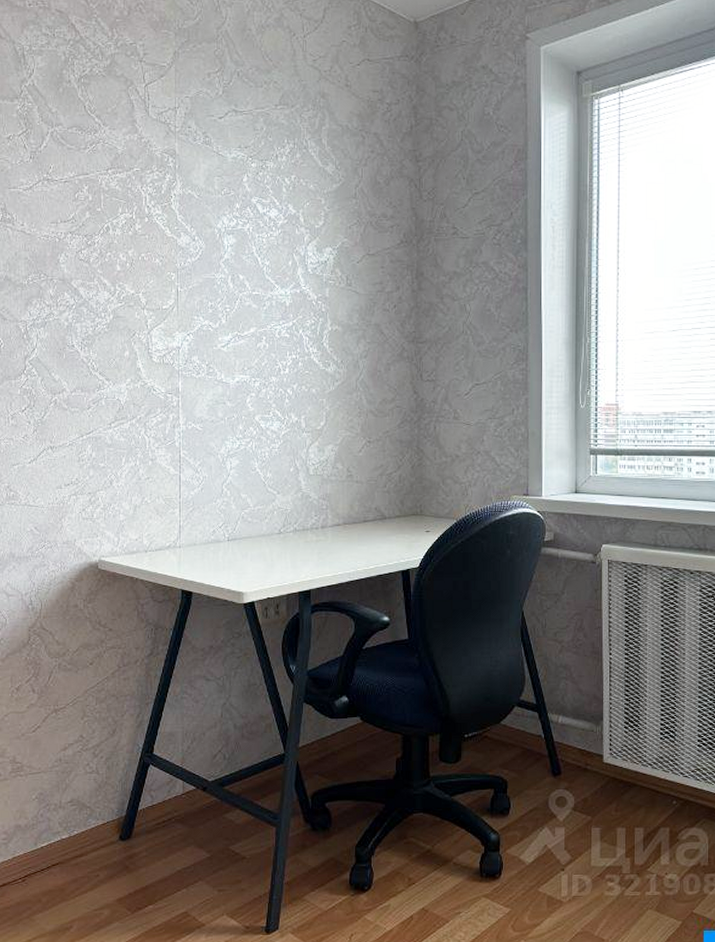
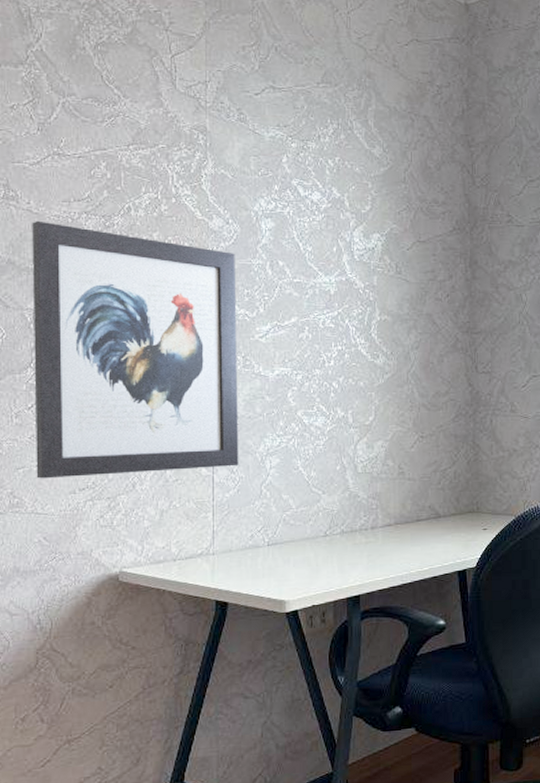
wall art: none [26,240,203,474] -> present [32,220,239,479]

